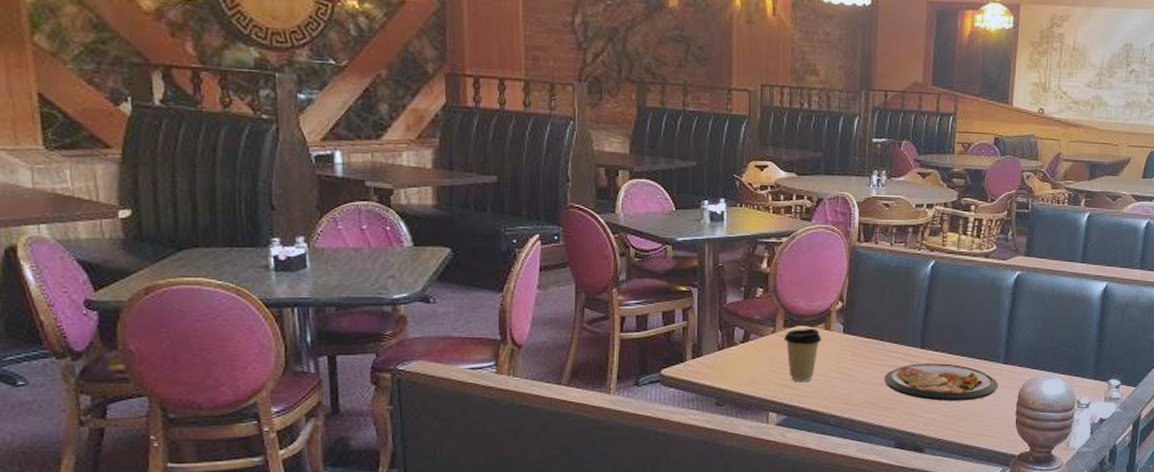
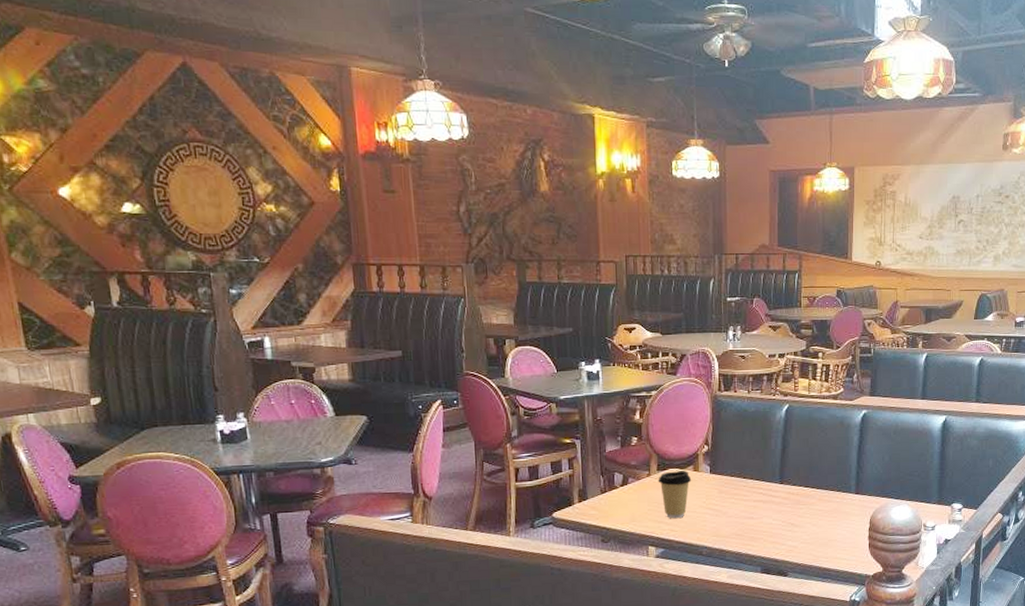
dish: present [884,363,999,401] -> none [749,496,852,530]

